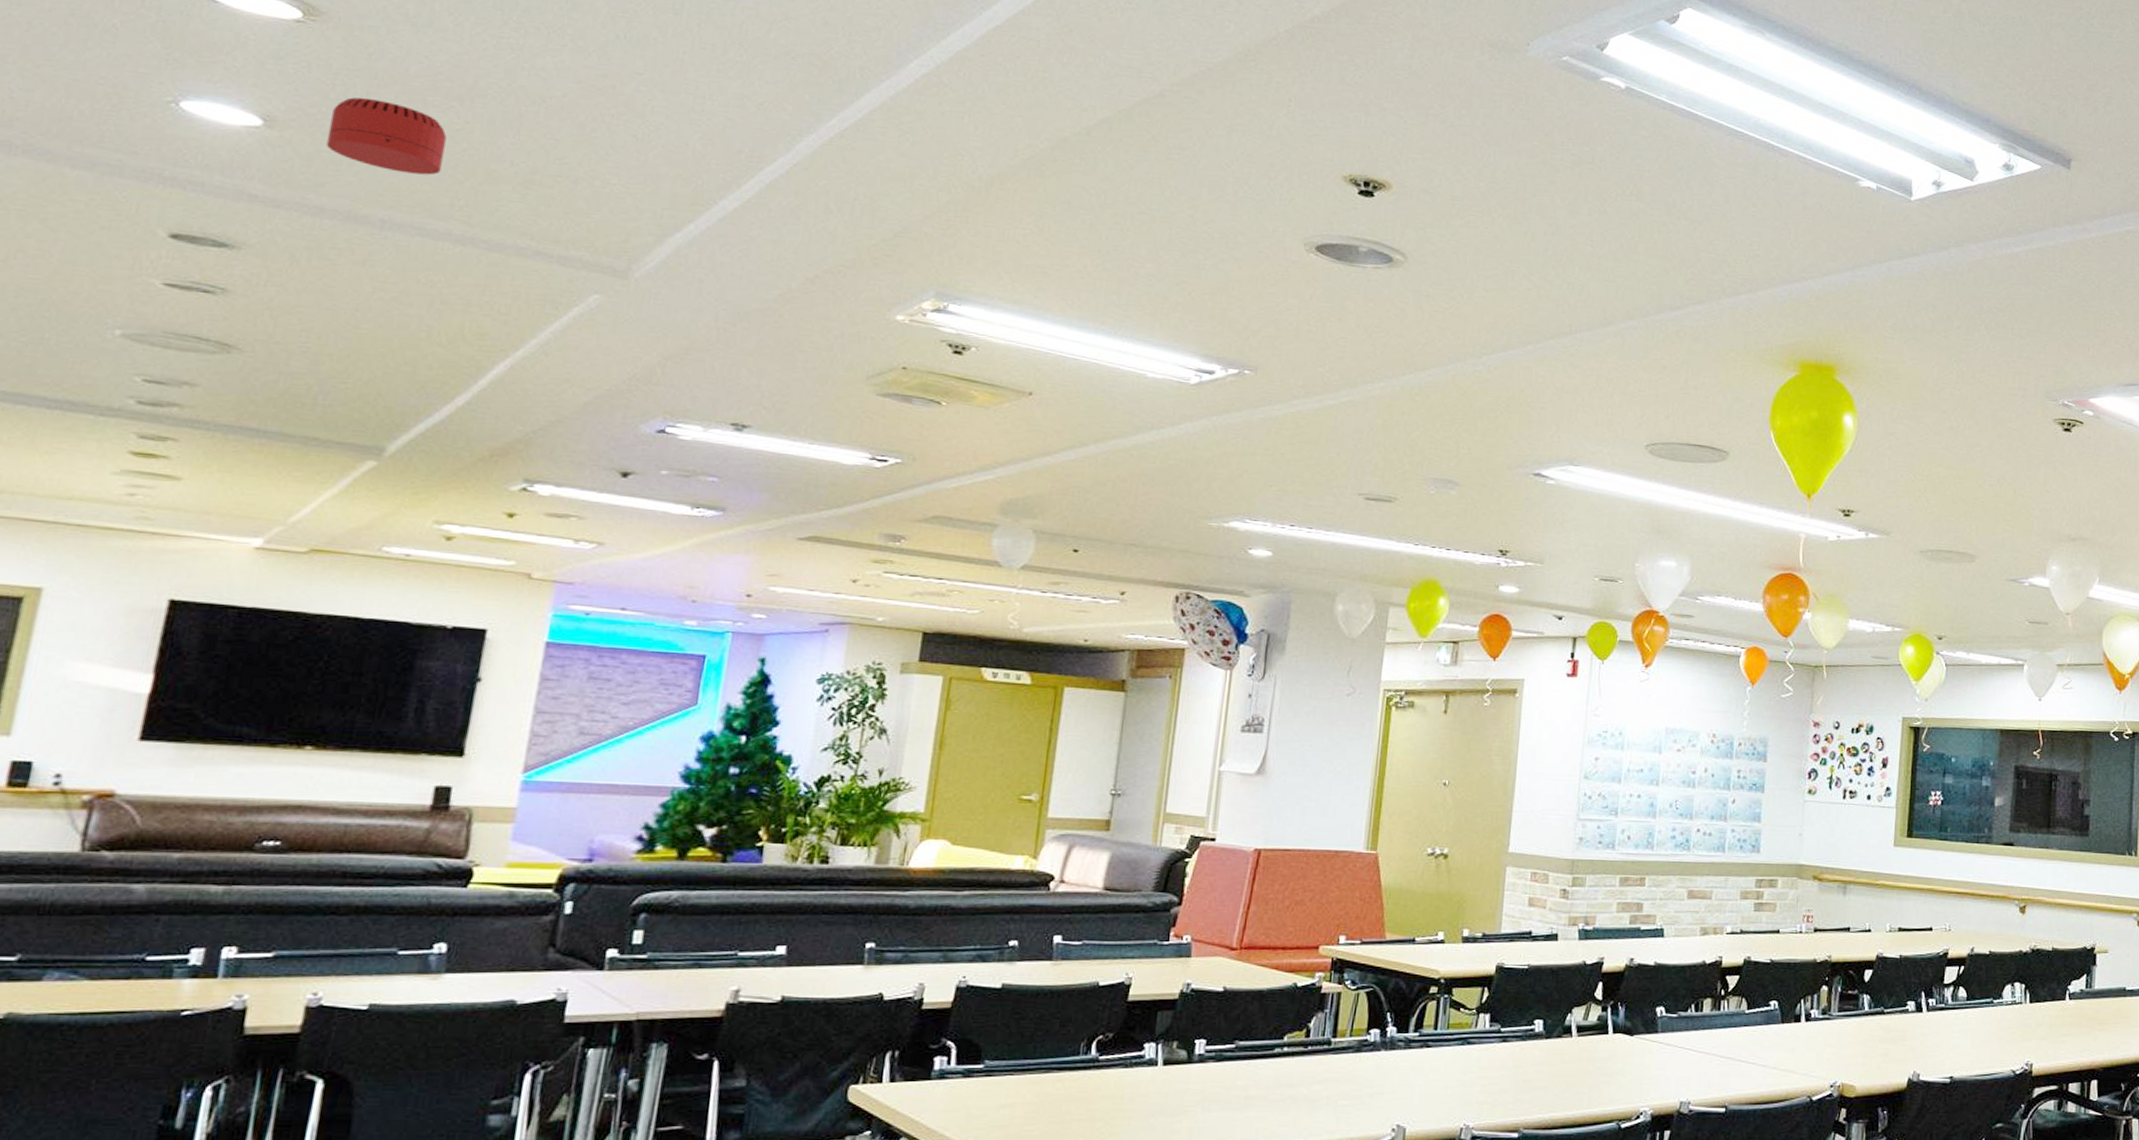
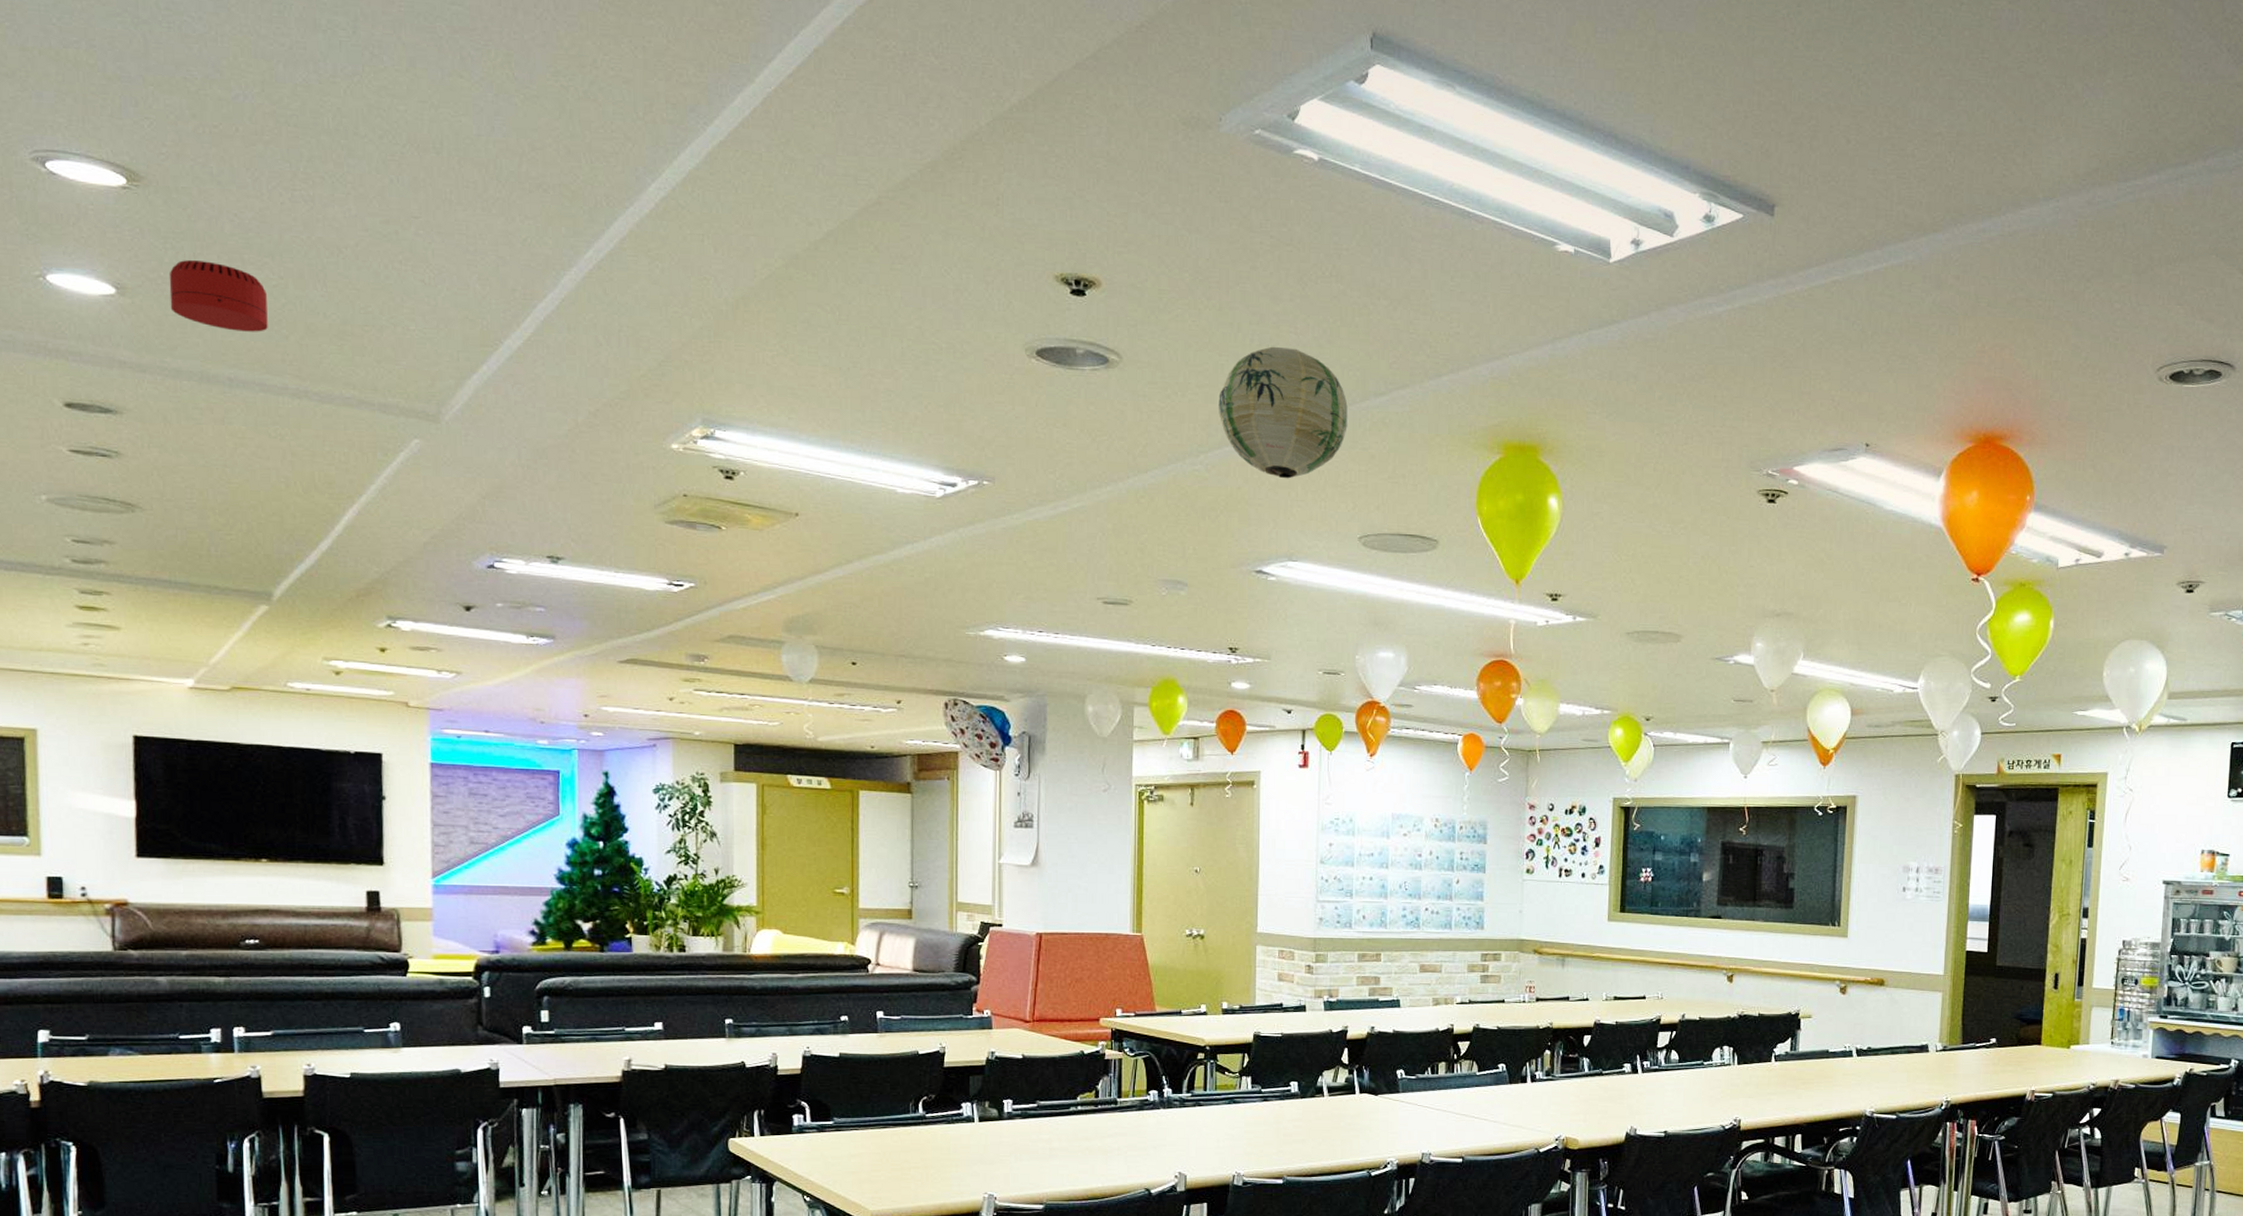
paper lantern: none [1505,256,1642,385] -> present [1218,346,1348,479]

